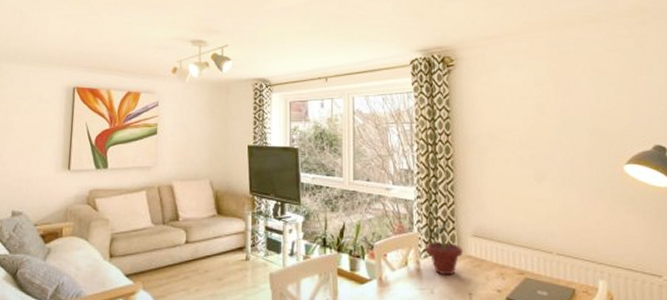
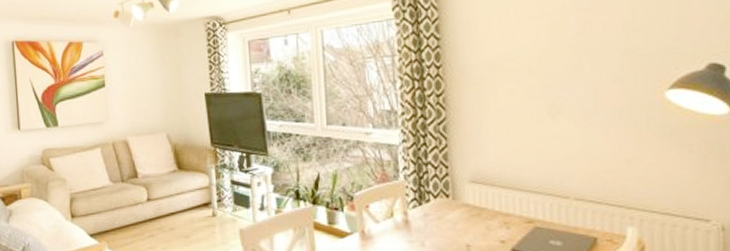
potted plant: present [425,217,464,276] -> none [413,161,460,227]

